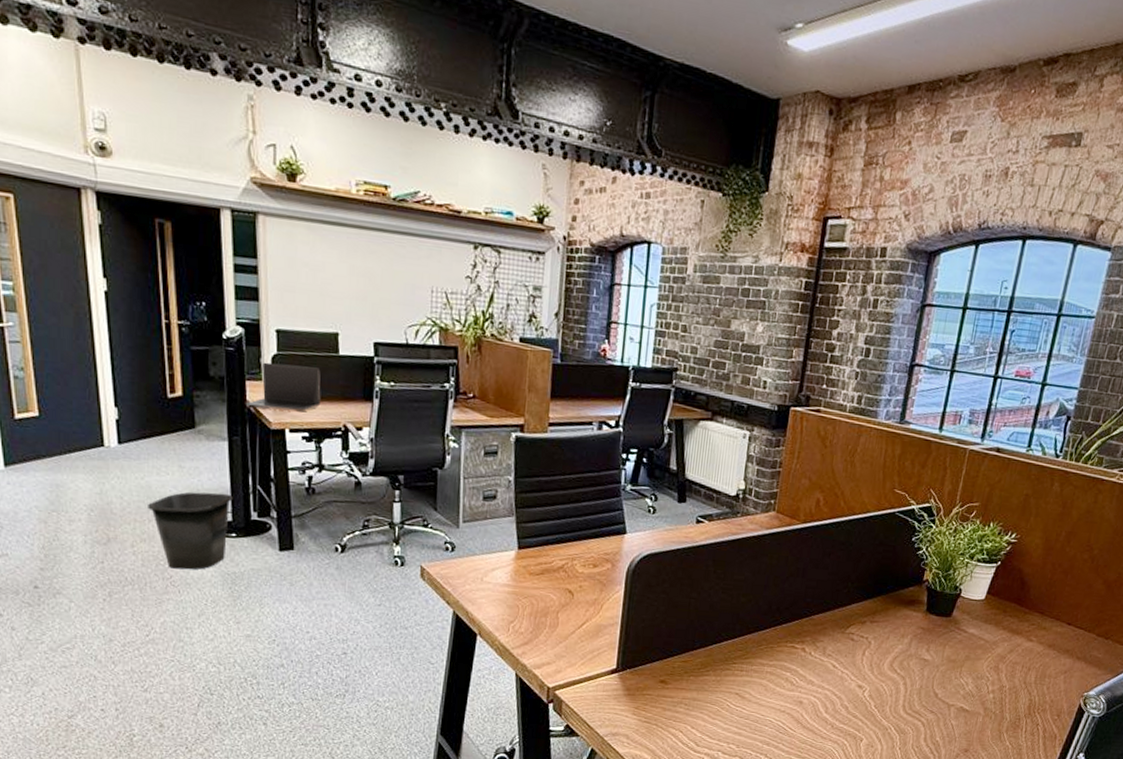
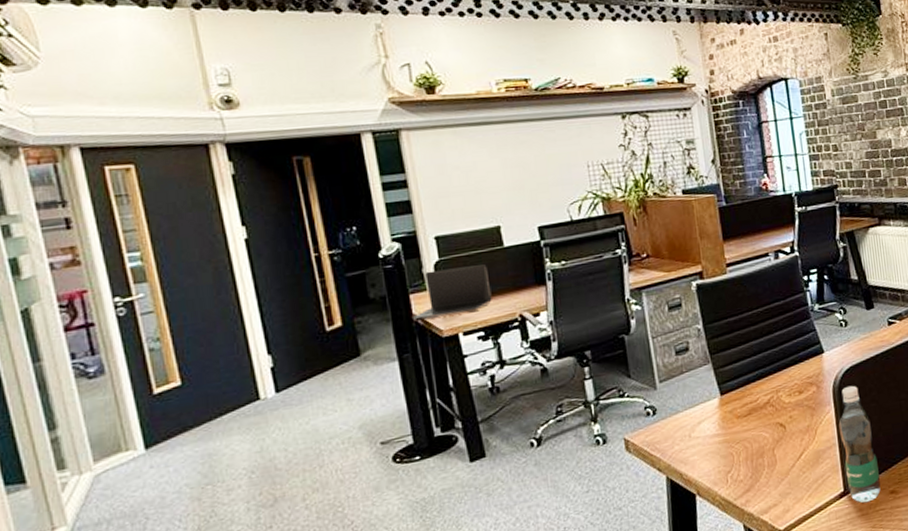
waste bin: present [148,492,233,570] -> none [317,415,411,513]
bottle: none [621,571,658,684] -> present [838,385,881,503]

